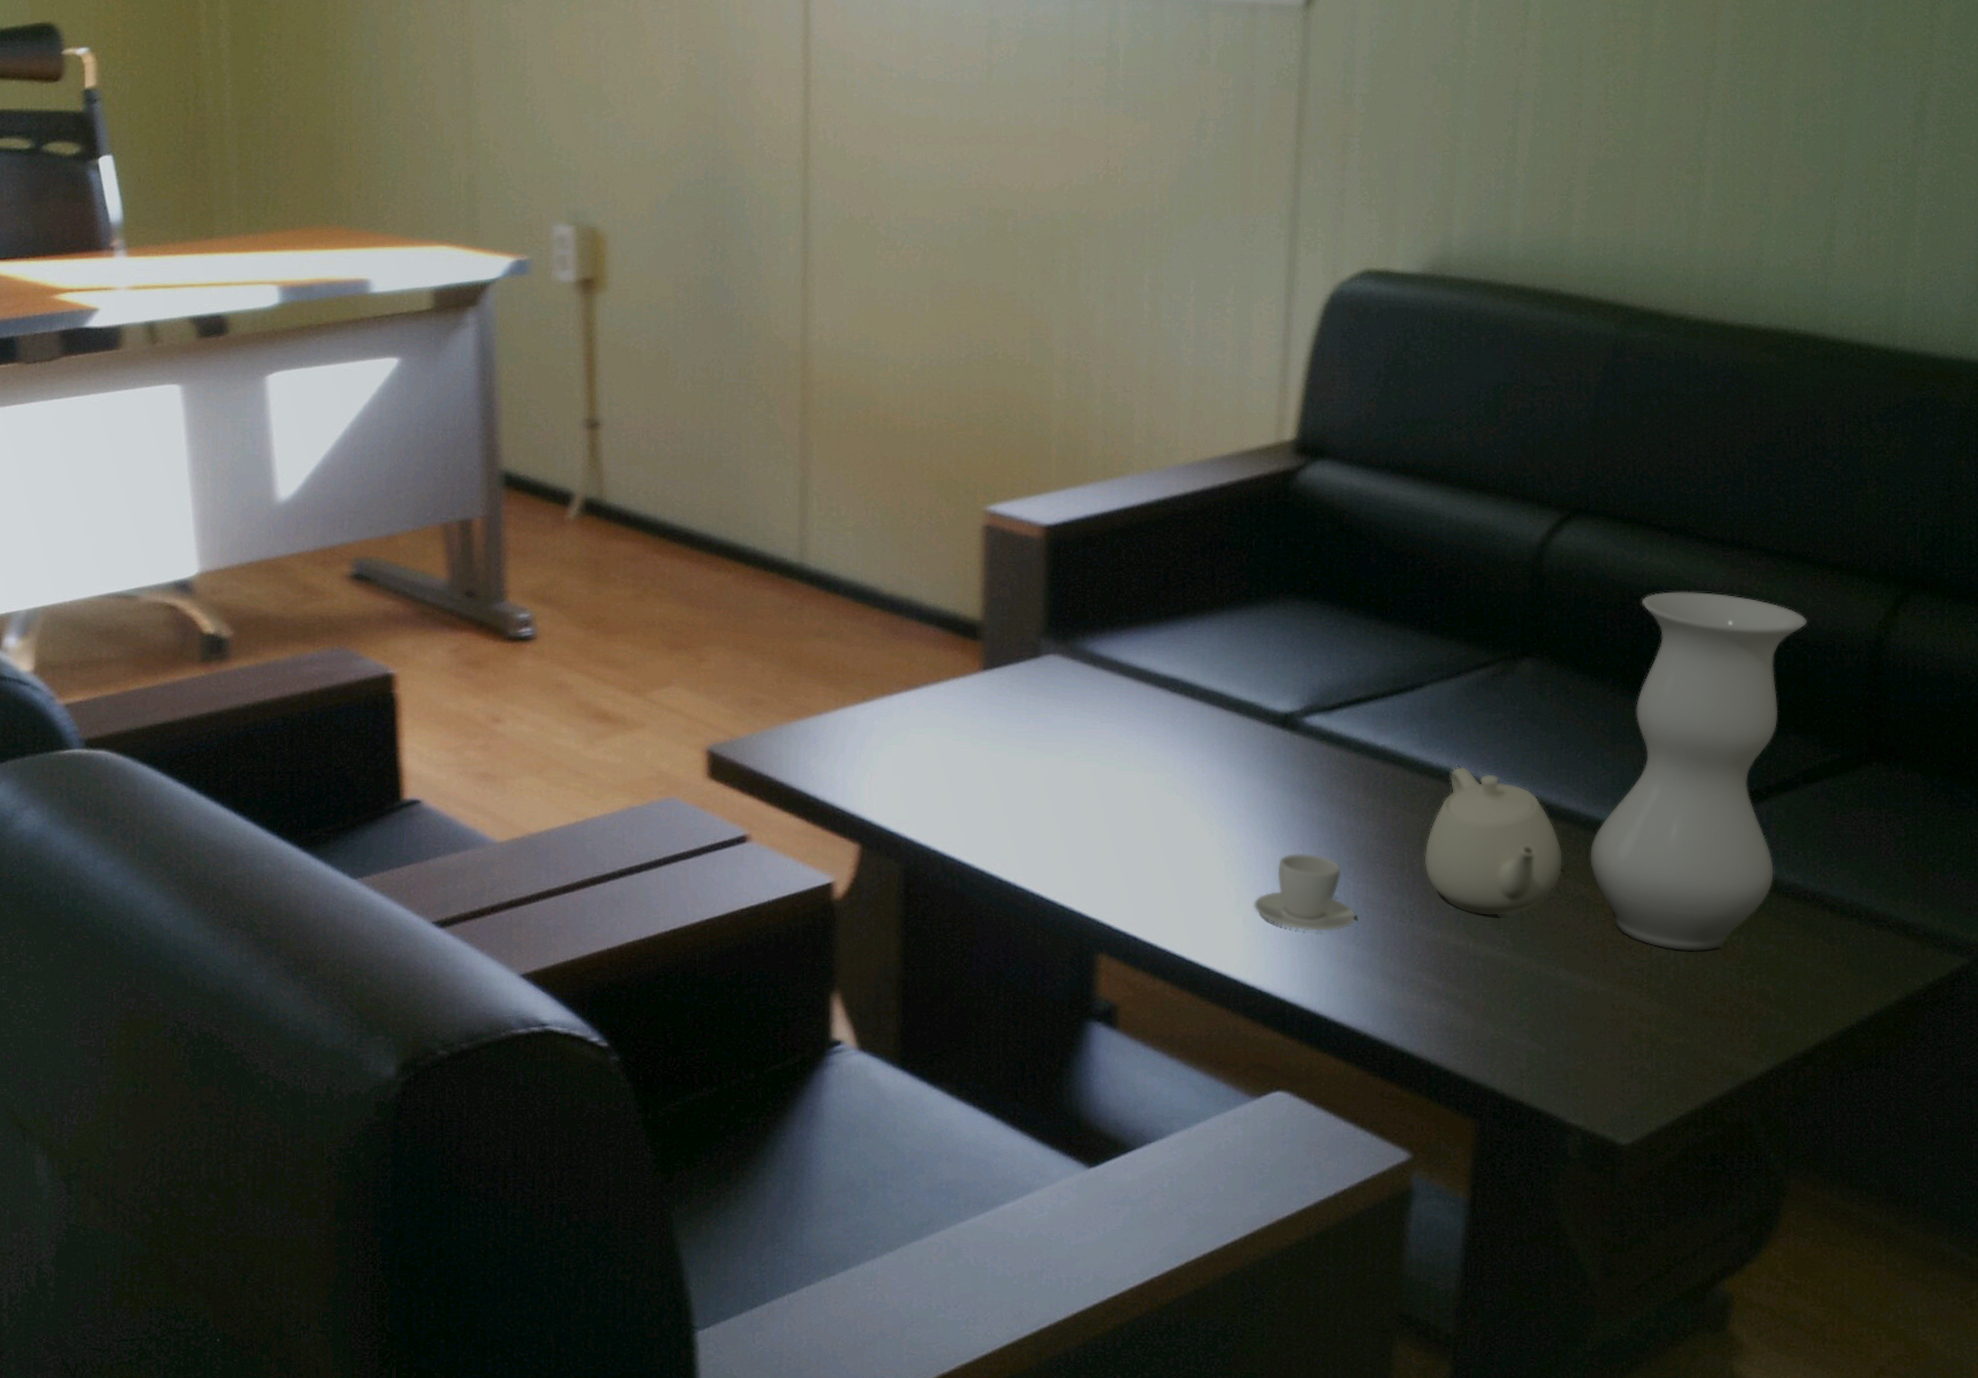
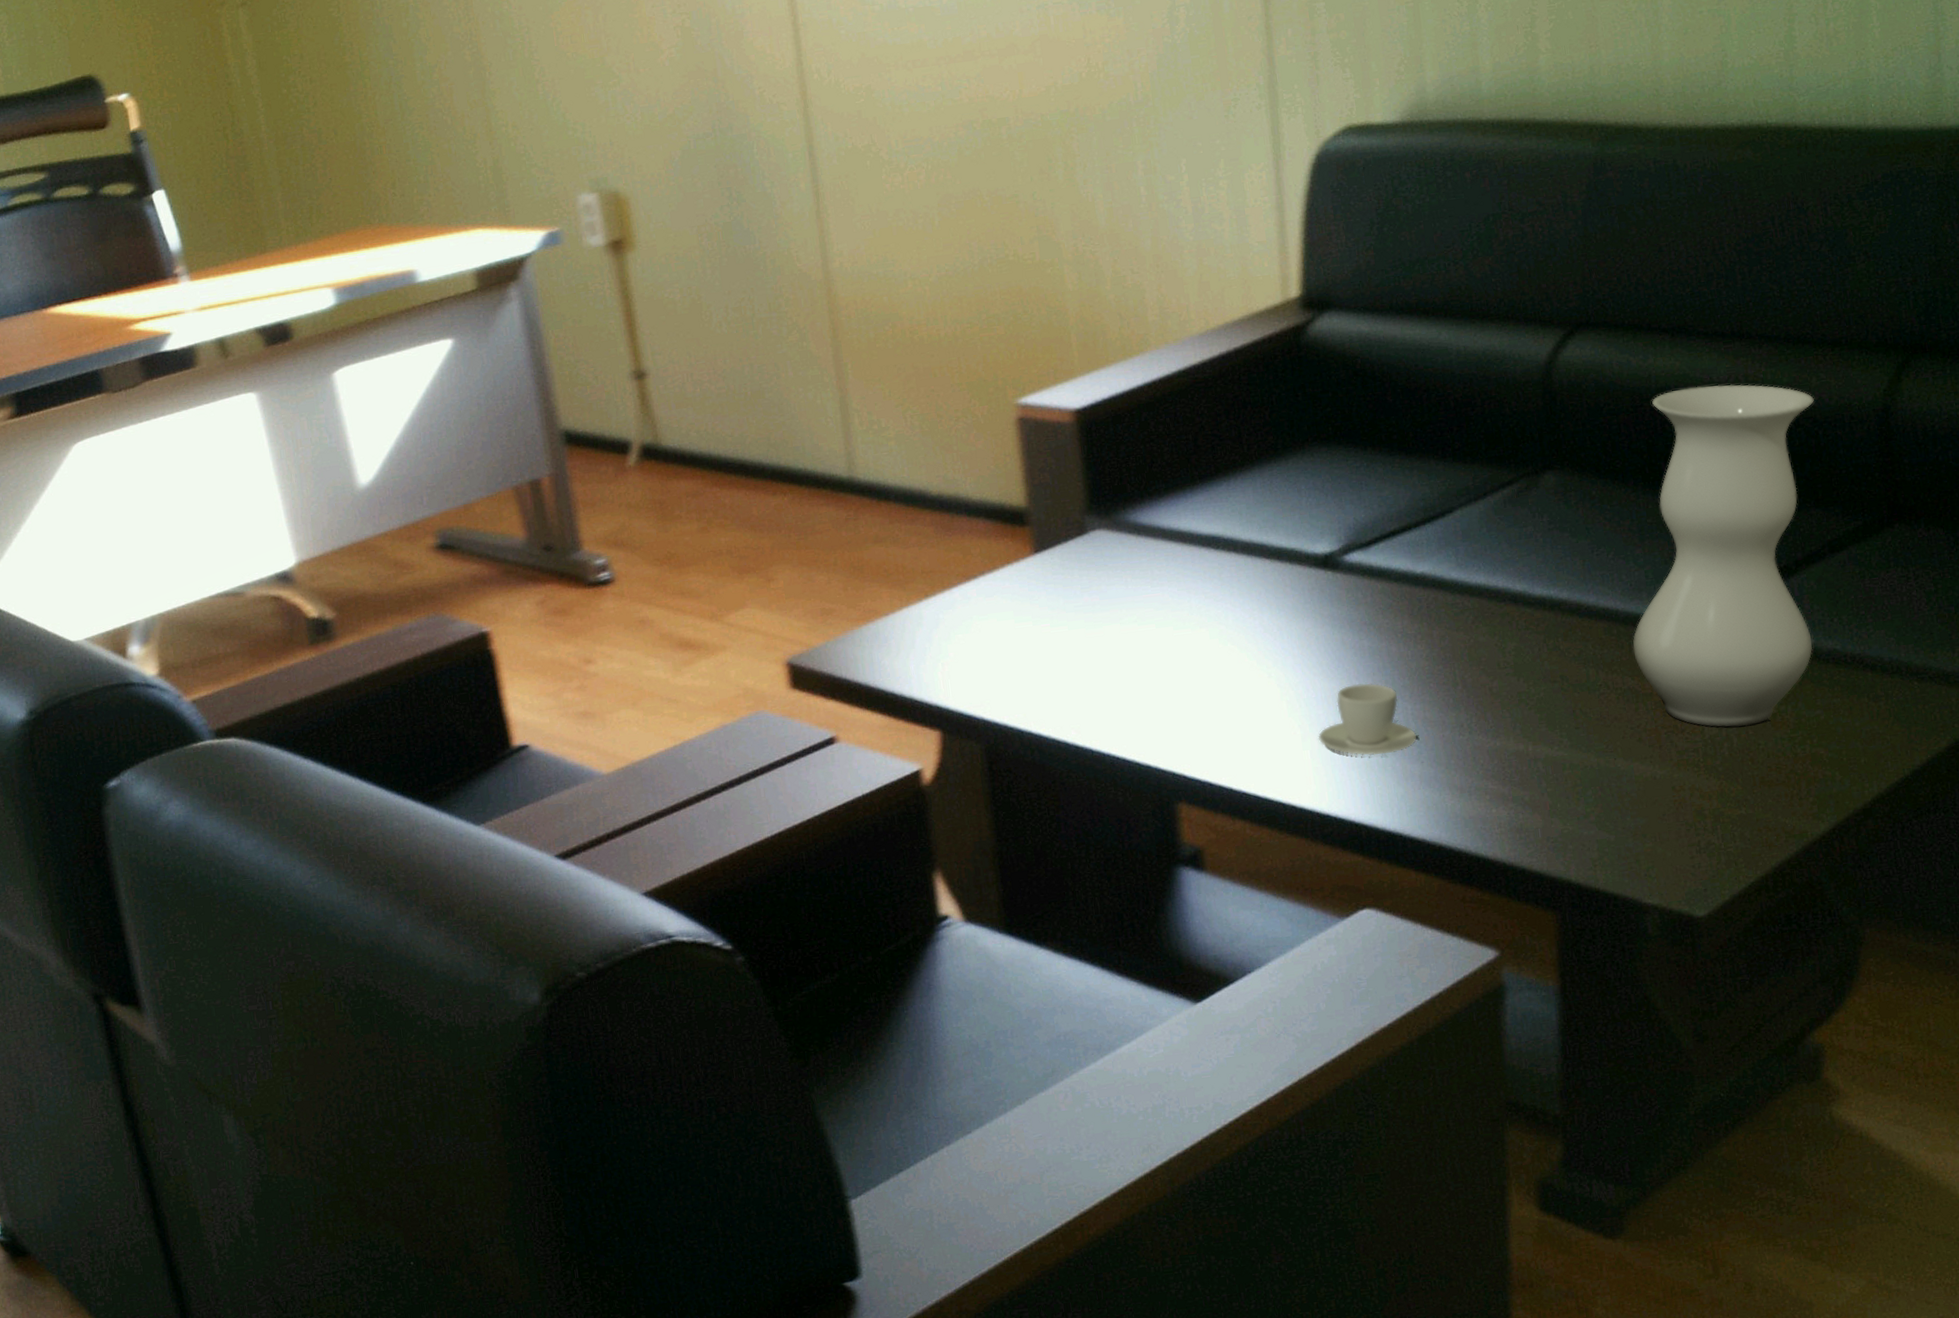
teapot: present [1424,767,1562,915] -> none [1474,582,1609,719]

